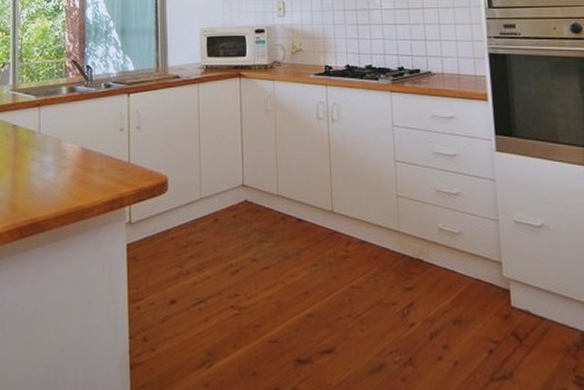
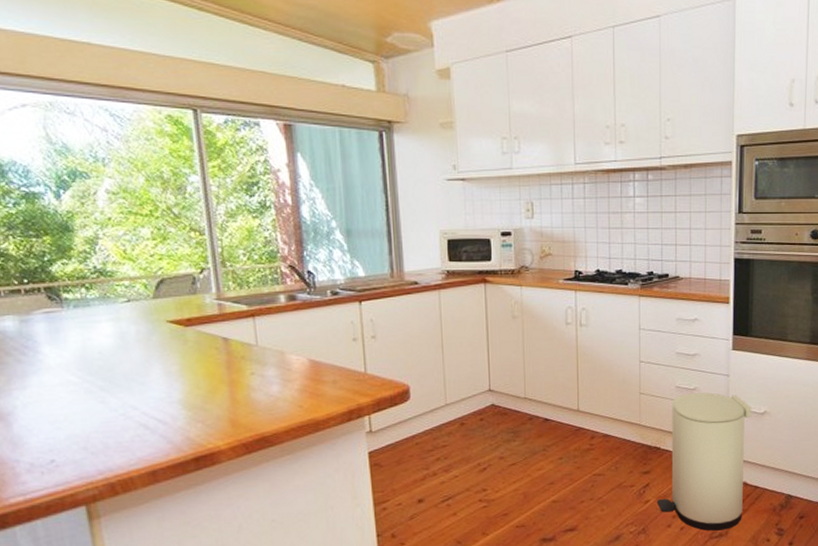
pedal bin: none [423,199,529,371] -> present [656,392,752,531]

